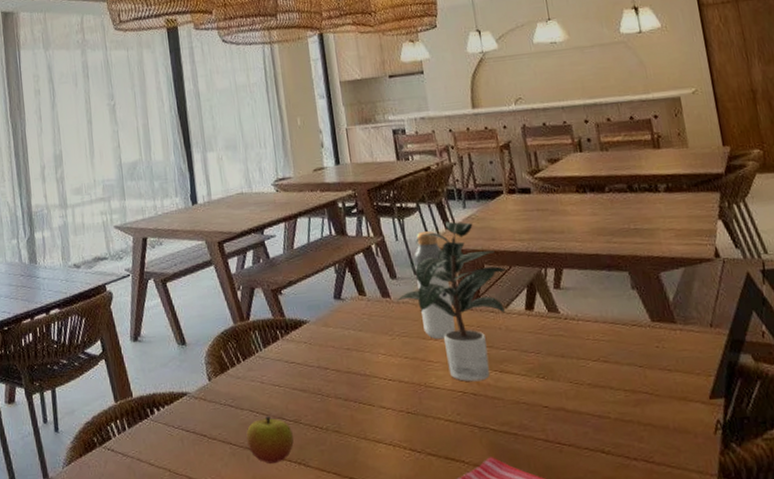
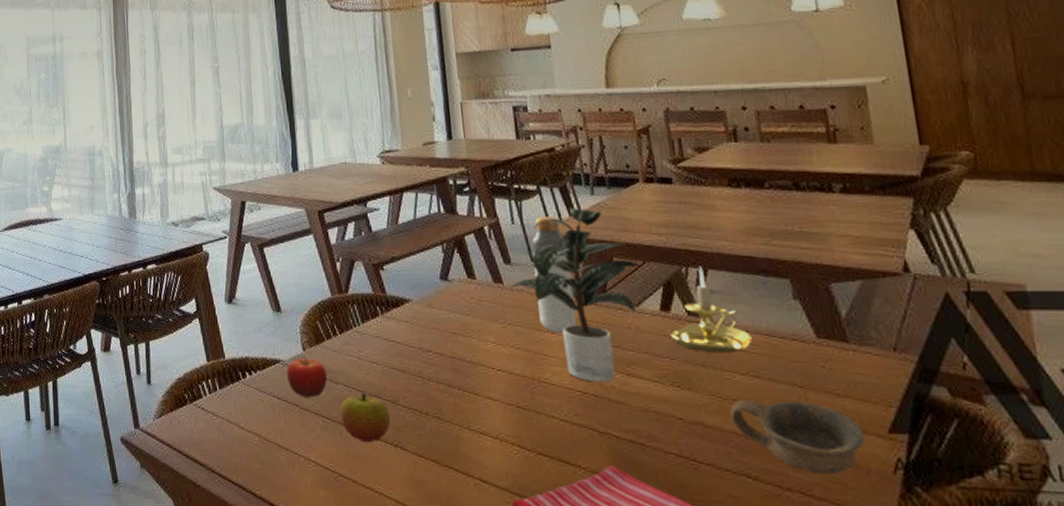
fruit: none [193,384,234,427] -> present [286,354,328,398]
candle holder: none [532,266,601,344] -> present [667,266,752,352]
cup: none [585,379,692,442] -> present [729,400,865,475]

